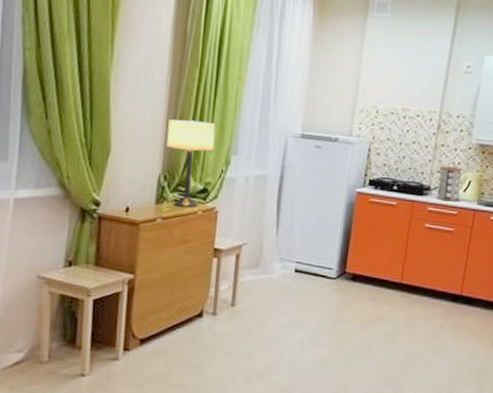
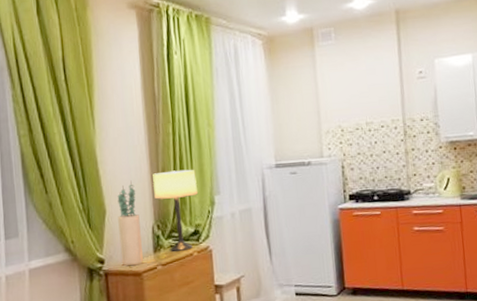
vase: none [119,122,148,215] -> present [117,180,143,267]
spice rack: present [436,161,463,202] -> none [415,163,442,202]

